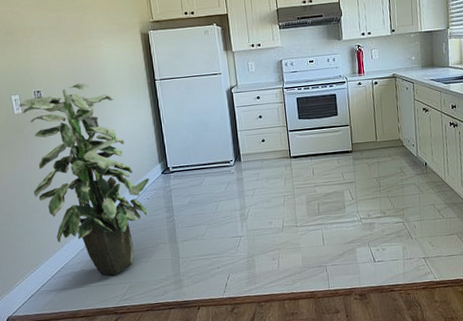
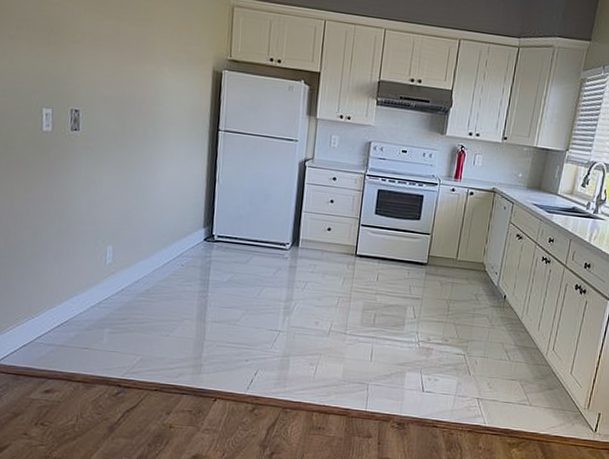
indoor plant: present [19,83,150,276] -> none [48,112,189,343]

